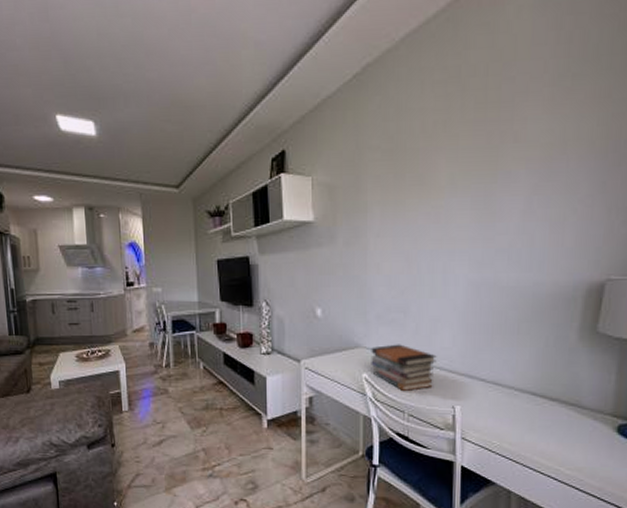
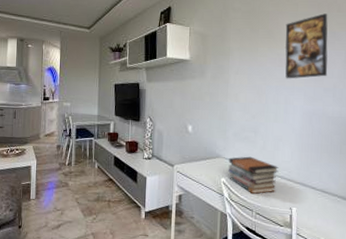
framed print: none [442,146,501,240] -> present [285,13,328,79]

